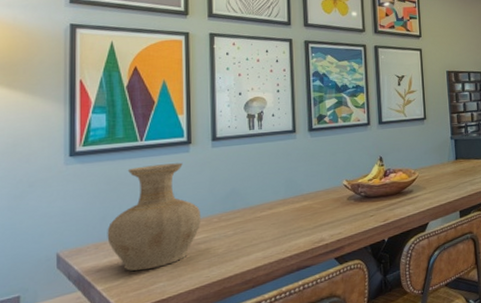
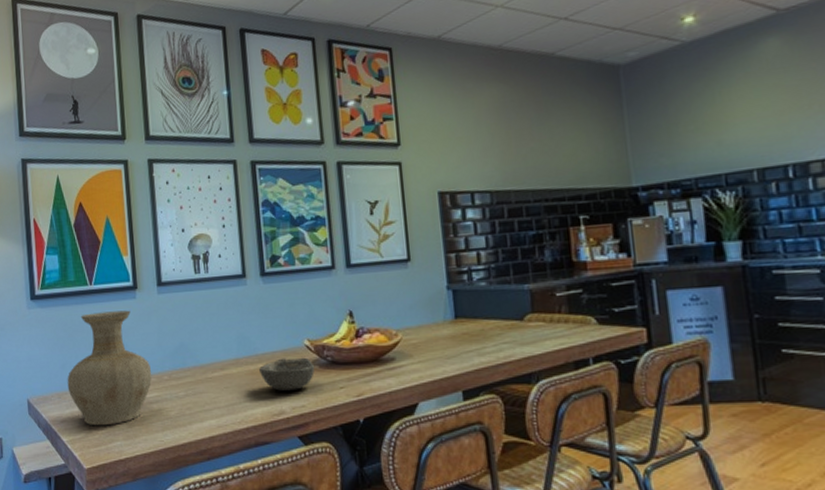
bowl: none [304,194,350,223] -> present [259,357,314,391]

